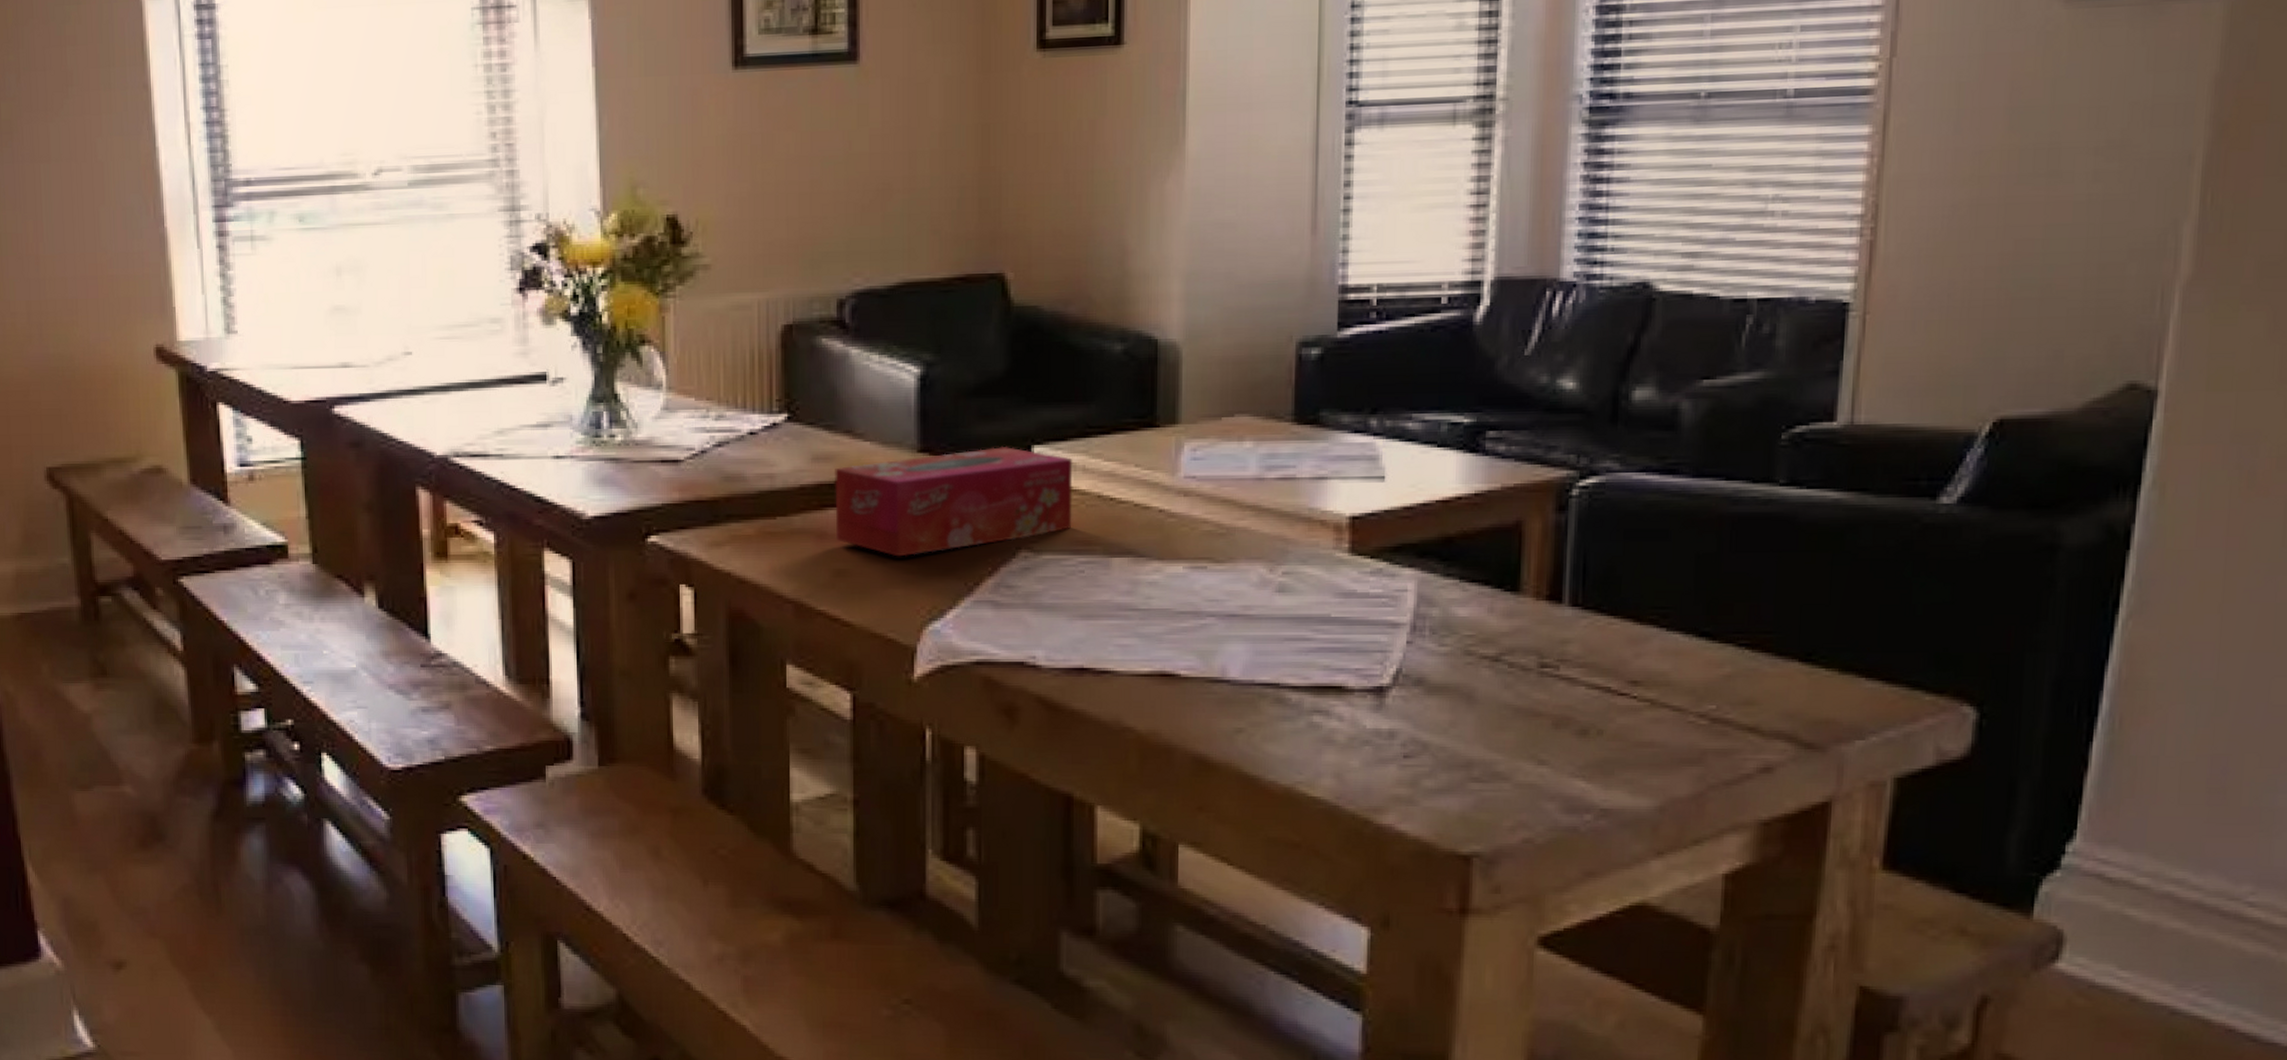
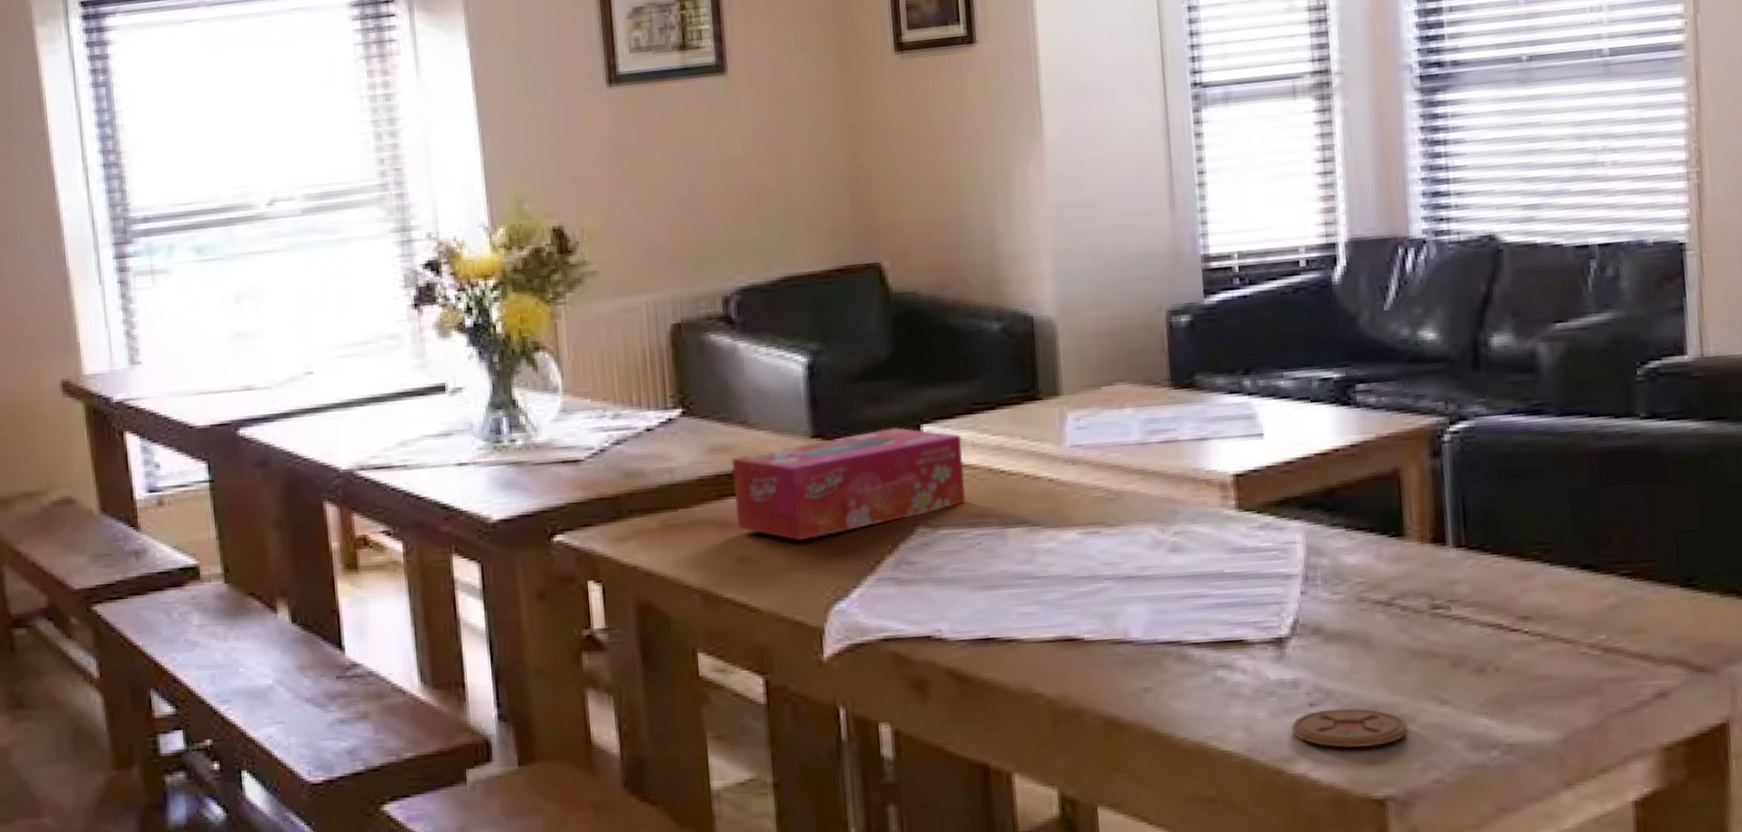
coaster: none [1384,762,1503,803] -> present [1292,707,1409,748]

